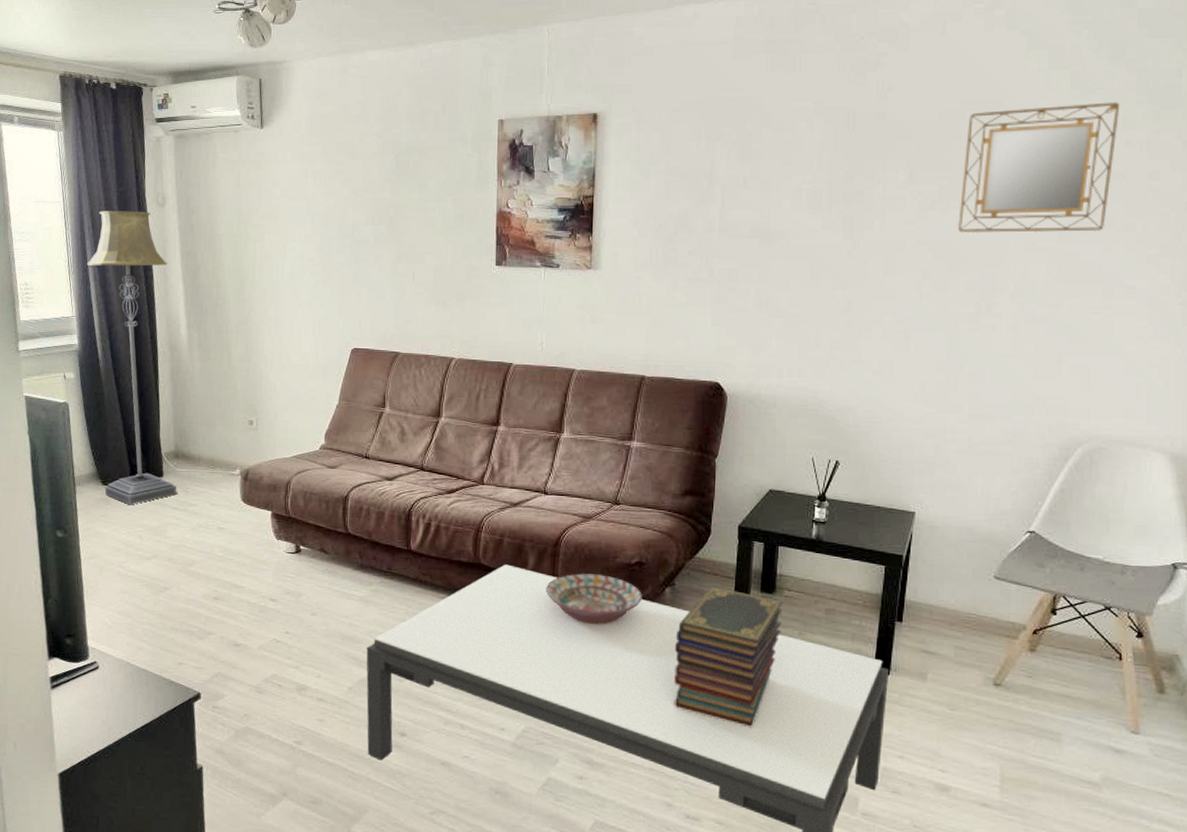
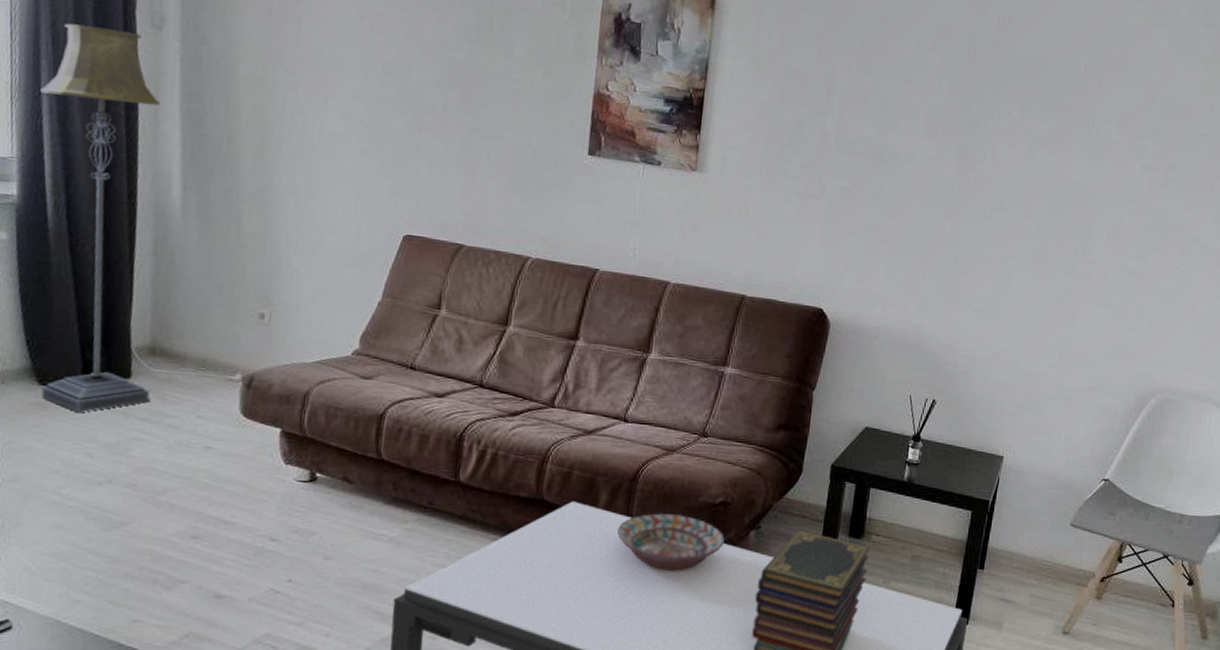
home mirror: present [957,102,1120,234] -> none [1062,57,1209,190]

